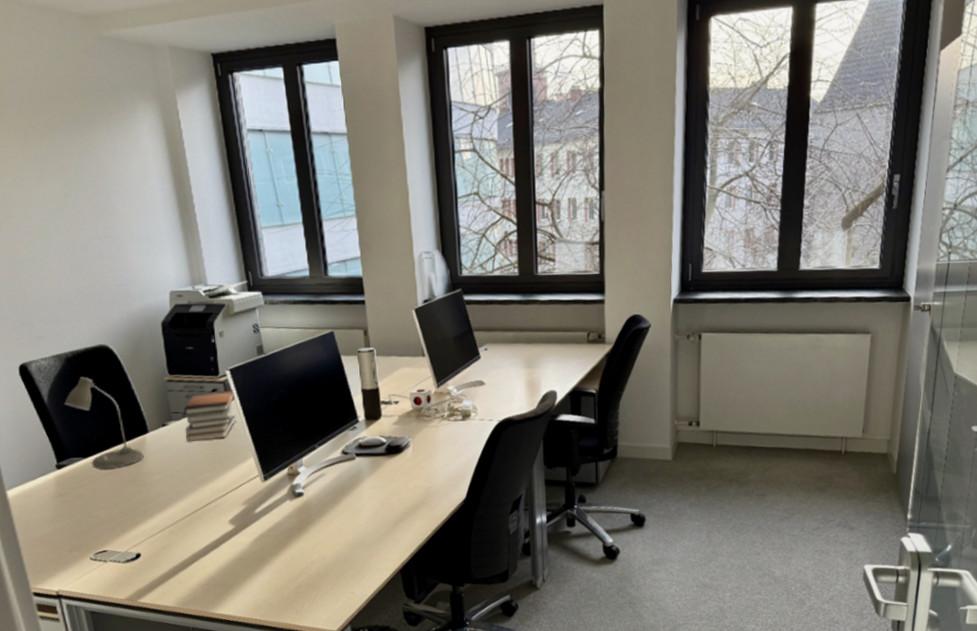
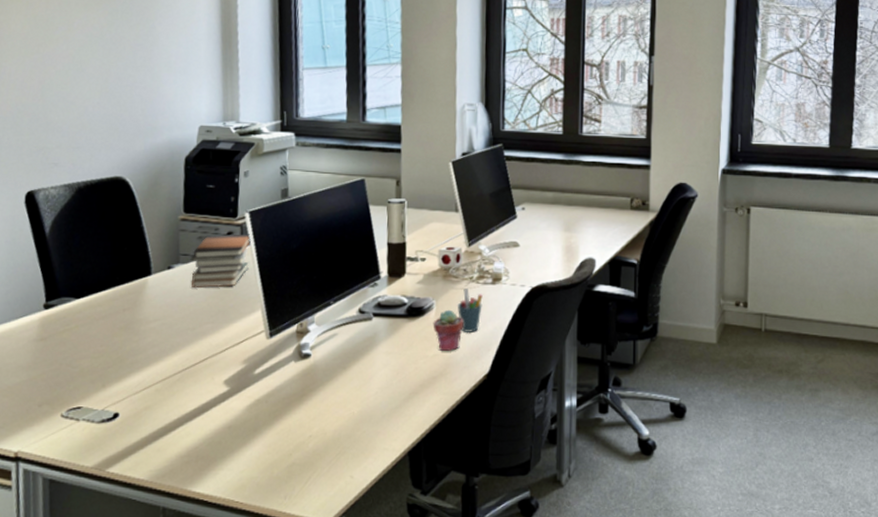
desk lamp: present [64,377,144,469] -> none [66,209,142,313]
potted succulent: none [411,446,439,482] -> present [433,309,464,351]
pen holder: none [431,425,455,466] -> present [457,287,483,334]

